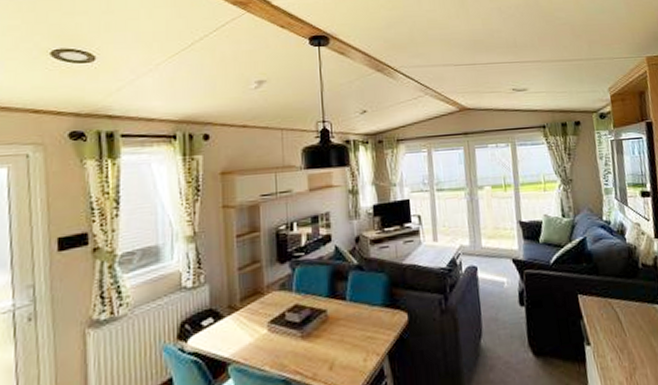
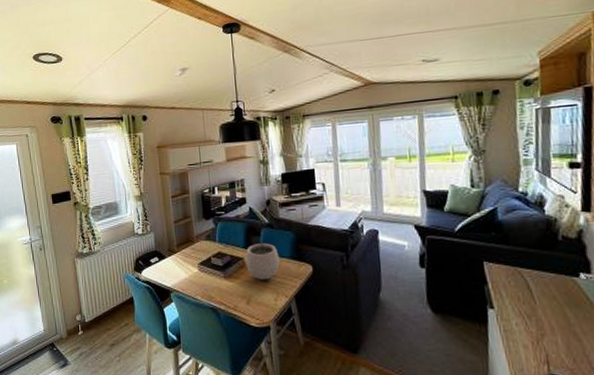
plant pot: none [329,283,370,337] -> present [245,238,280,280]

